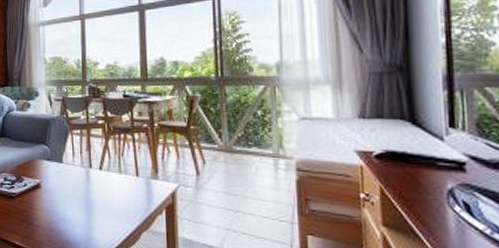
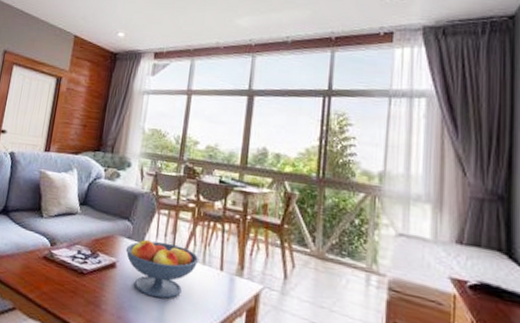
fruit bowl: none [47,158,116,209] -> present [125,239,199,299]

